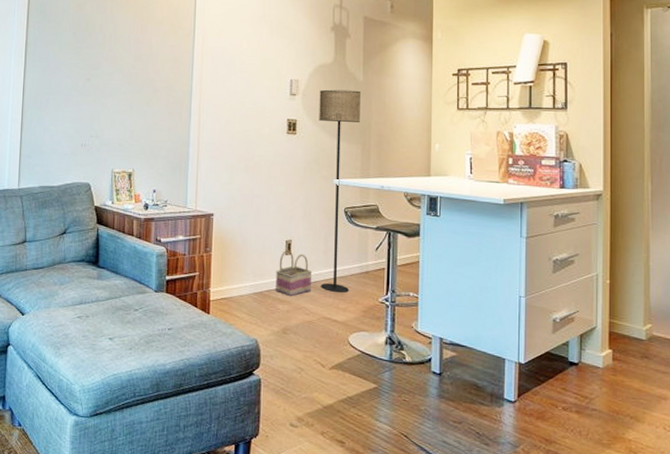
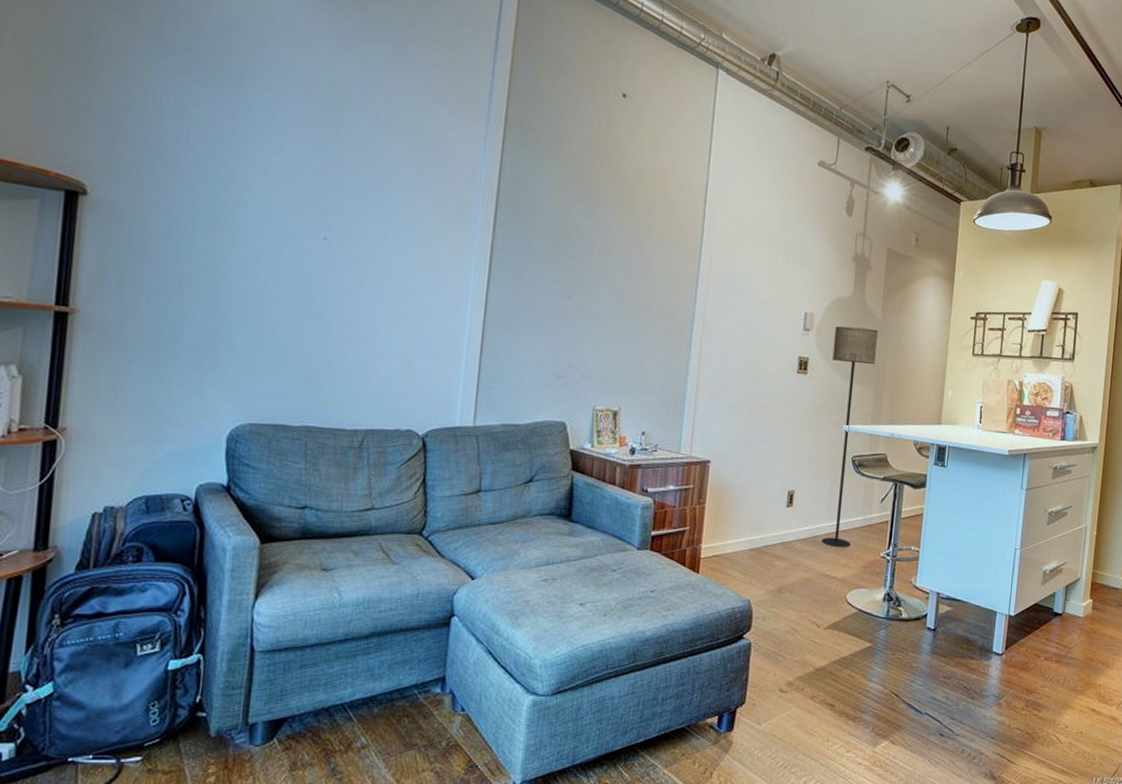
basket: present [276,250,313,297] -> none [773,502,814,553]

